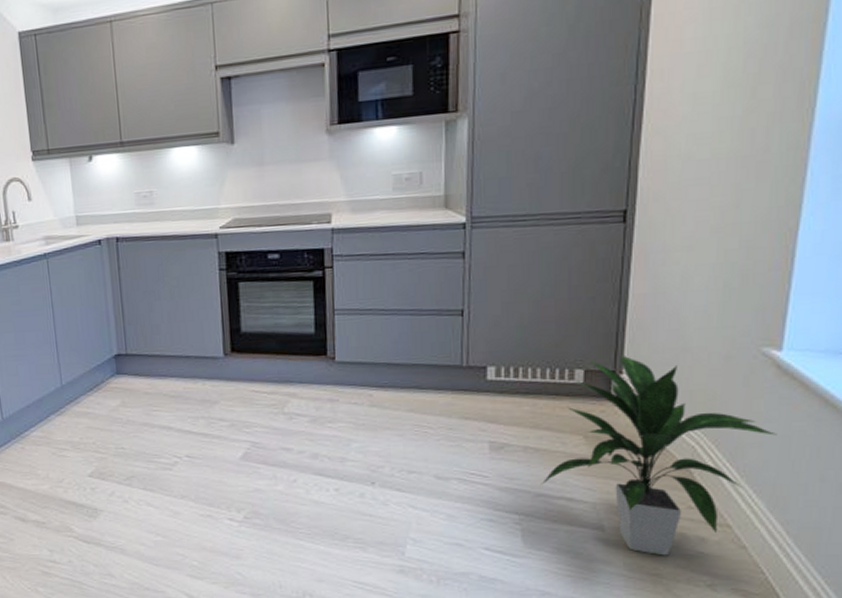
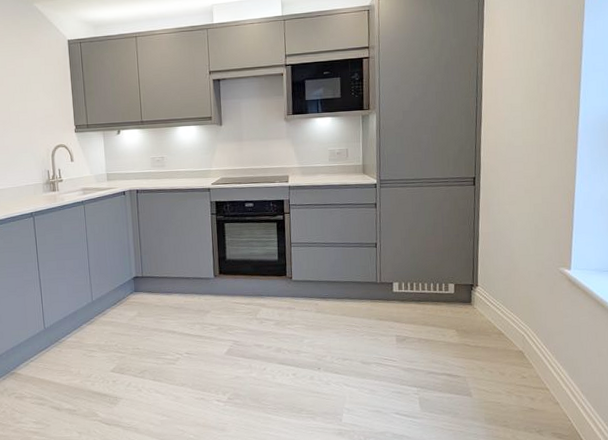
indoor plant: present [540,355,777,556] -> none [430,273,572,412]

